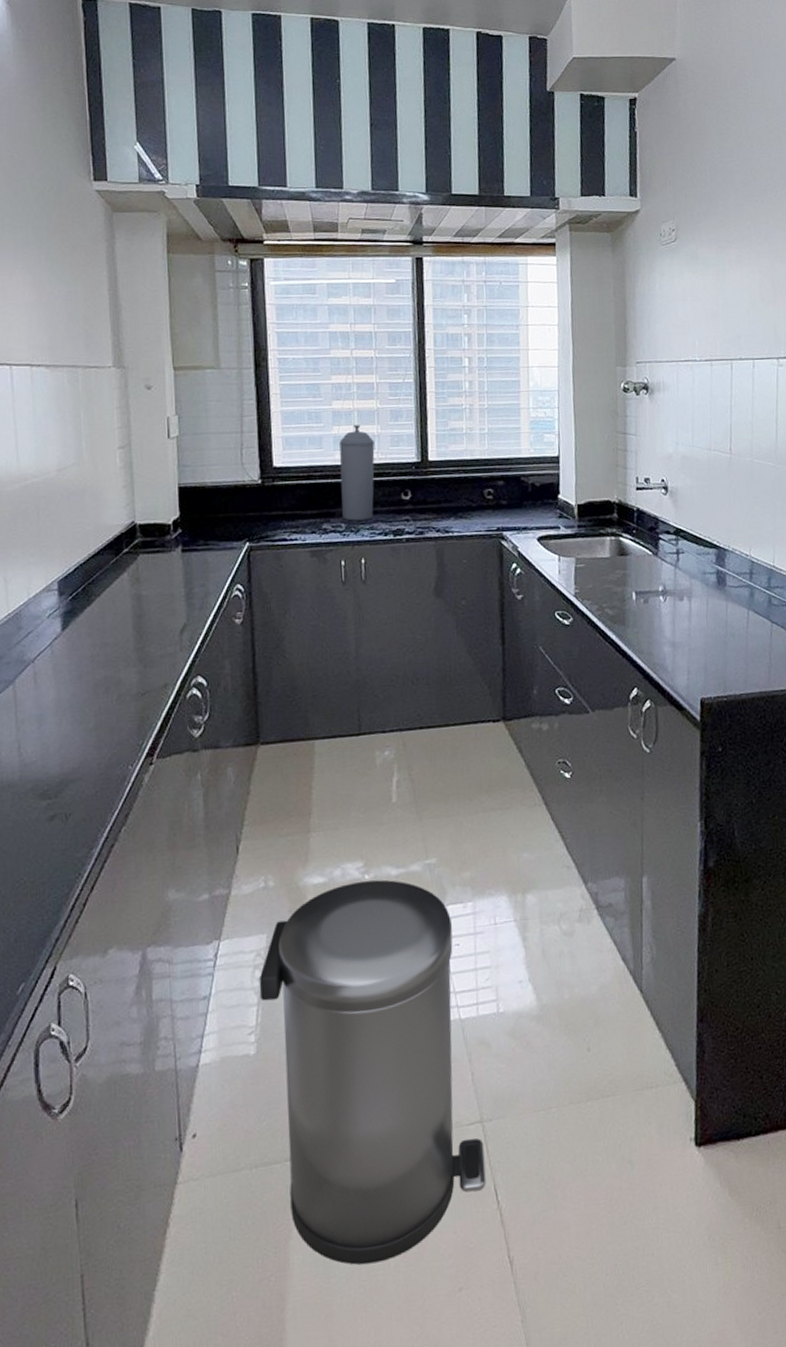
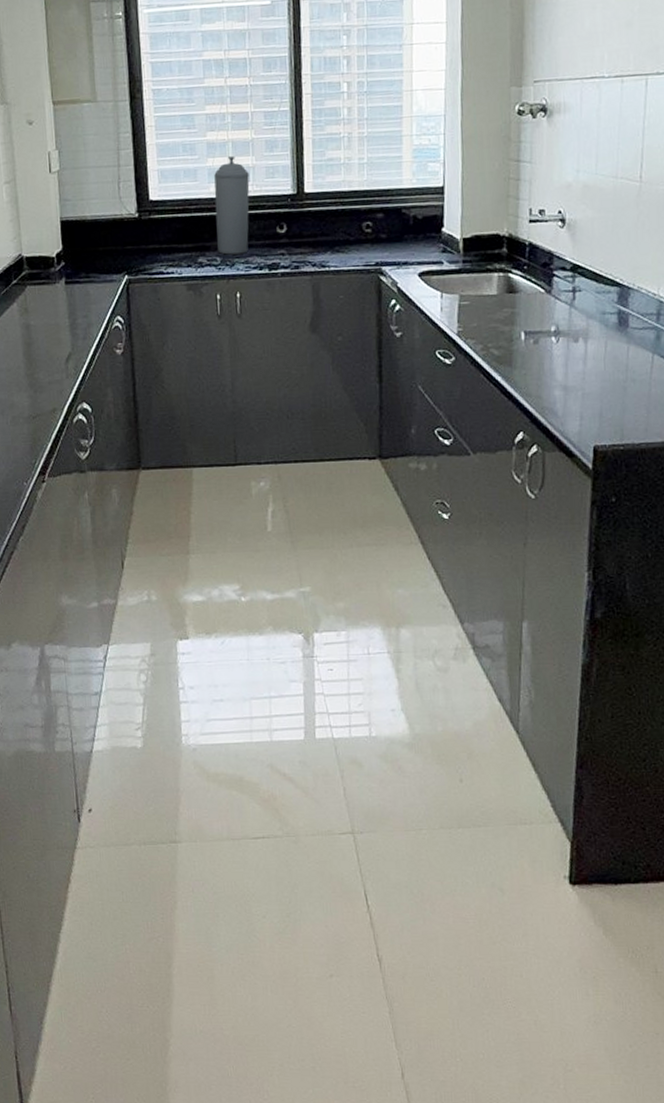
pedal bin: present [259,879,486,1265] -> none [144,602,357,941]

